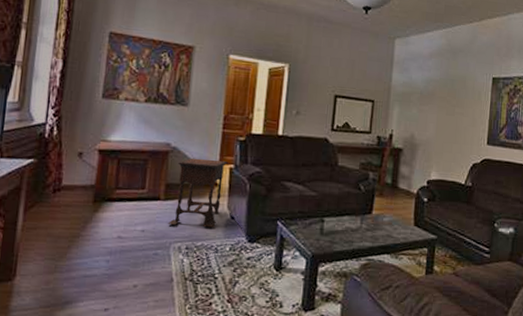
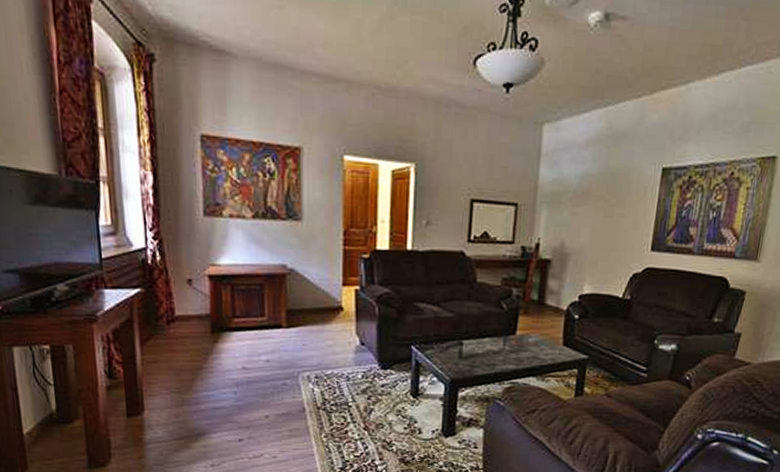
side table: present [167,158,229,228] -> none [293,280,354,355]

